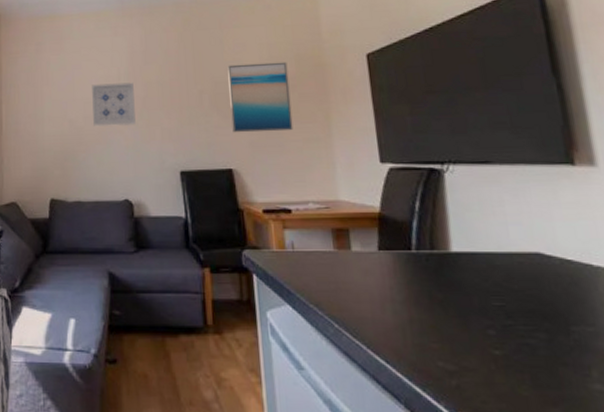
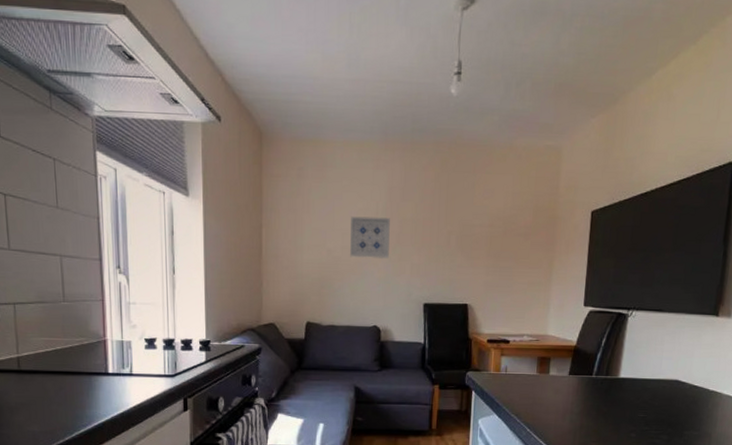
wall art: present [227,62,293,133] -> none [472,209,526,274]

